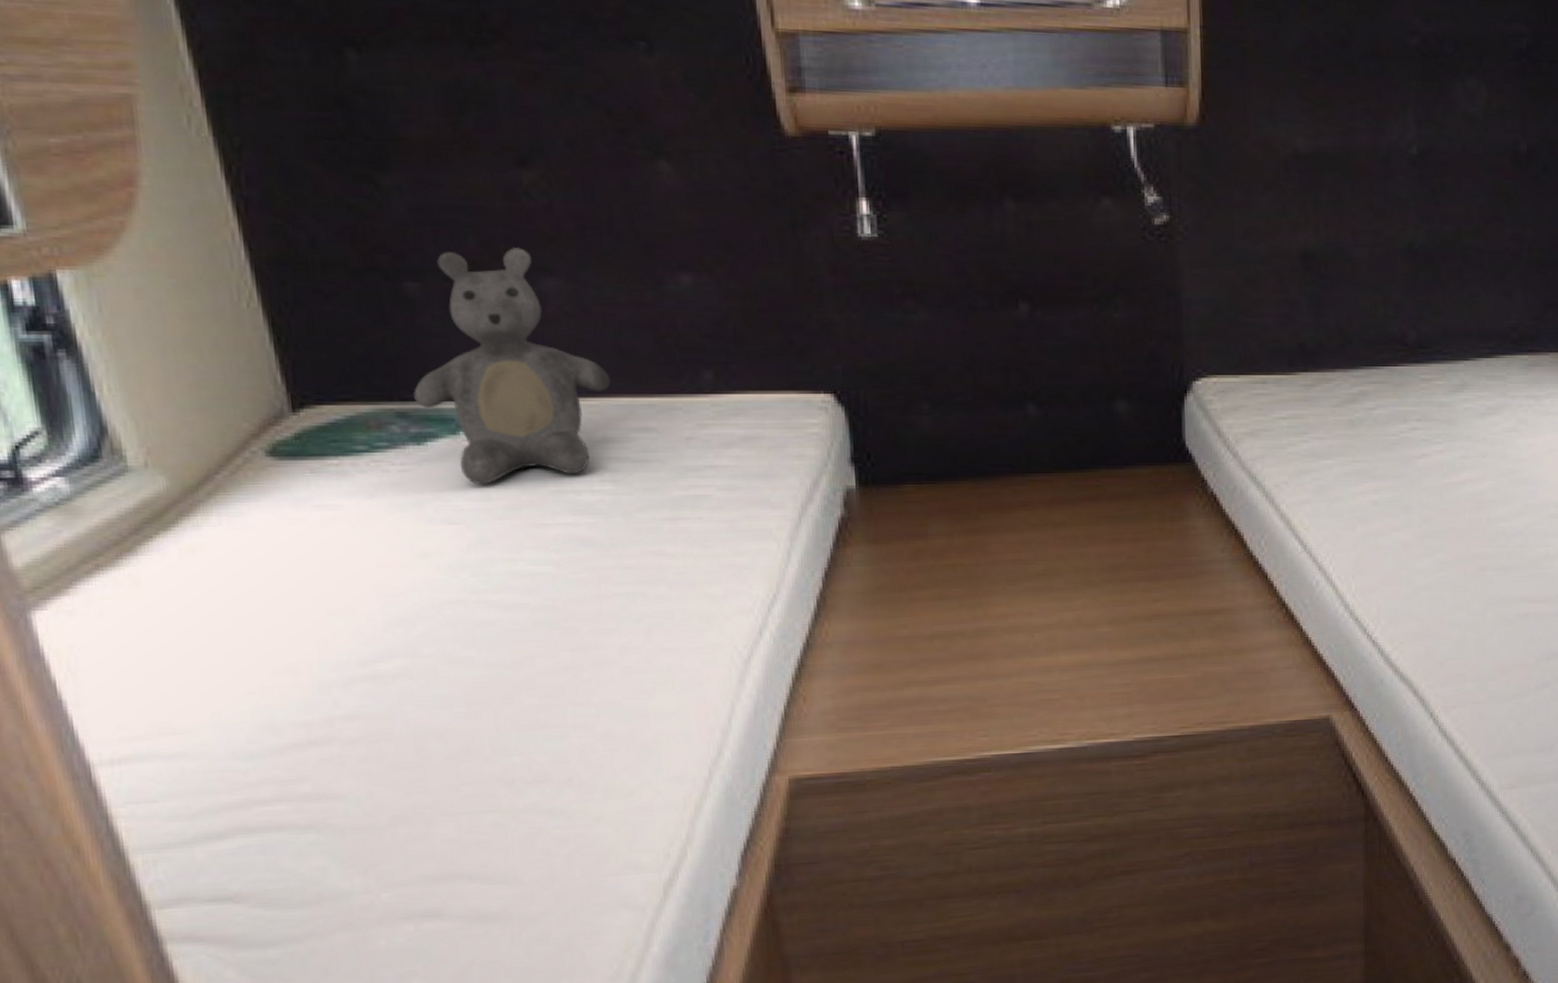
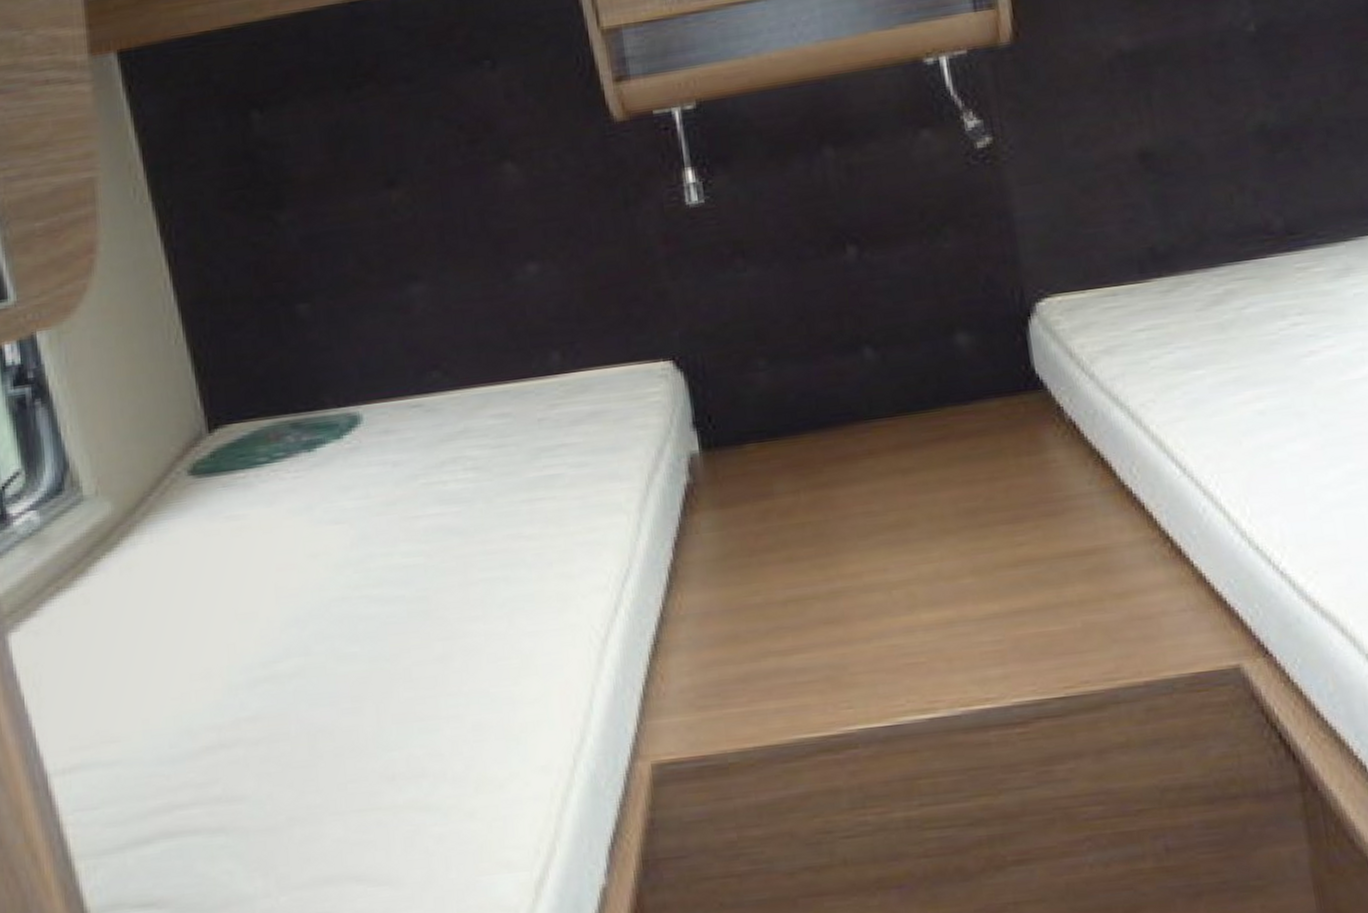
teddy bear: present [413,247,611,484] -> none [305,260,470,484]

